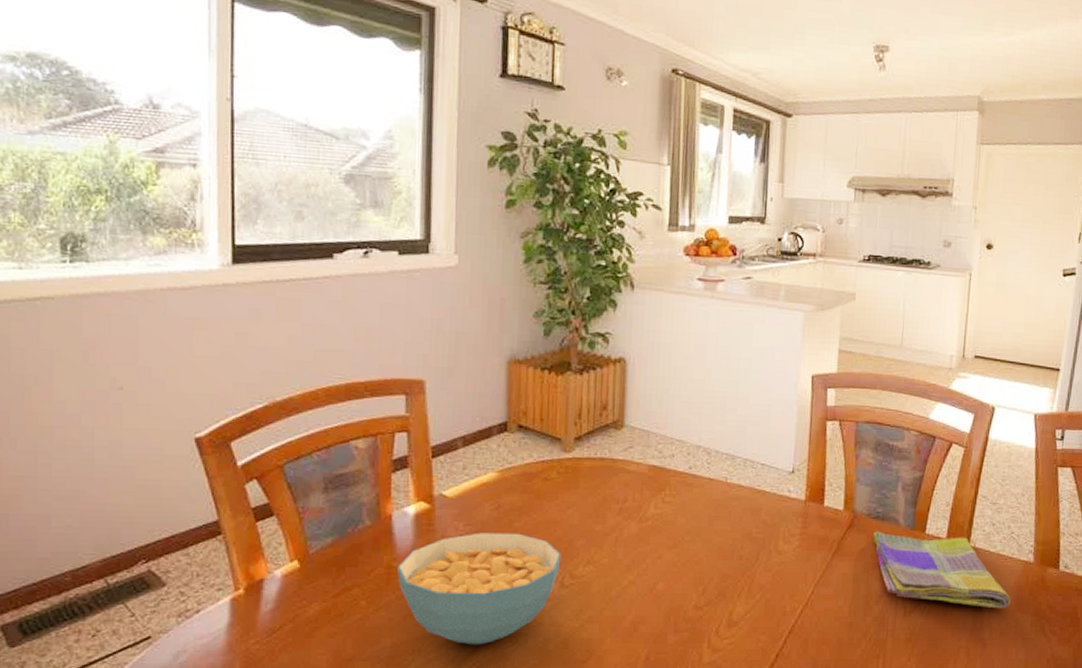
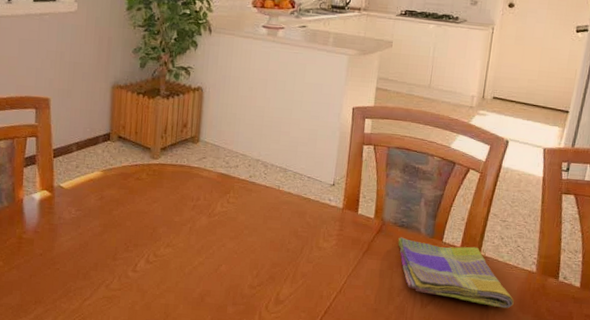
cereal bowl: present [397,532,561,645] -> none [26,216,148,302]

